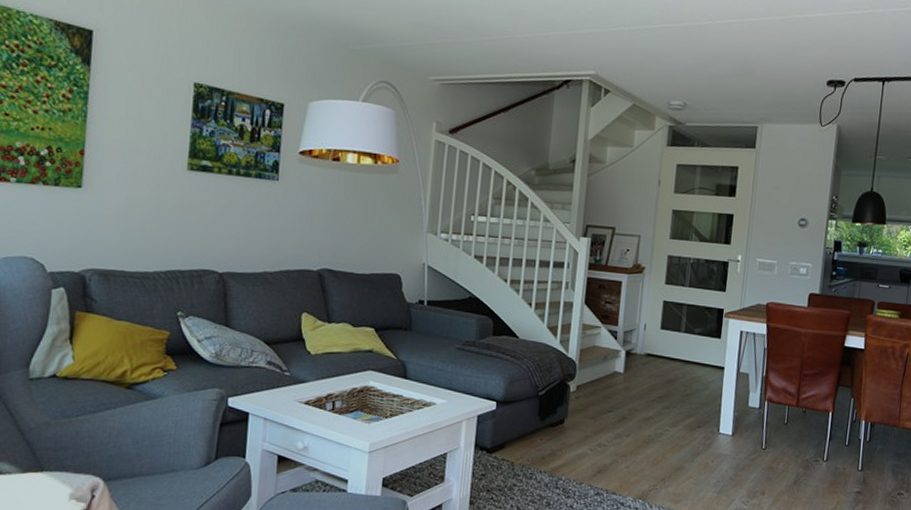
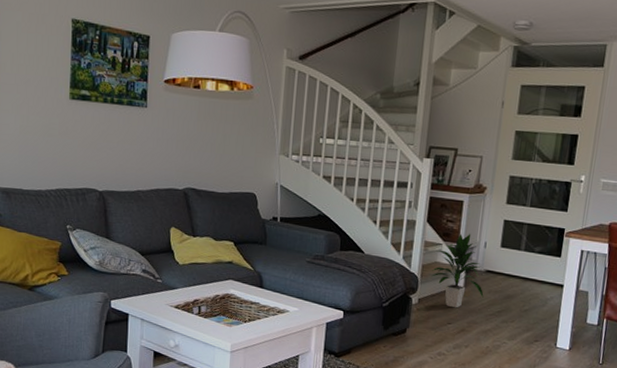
indoor plant: none [590,315,645,395] -> present [431,233,484,308]

